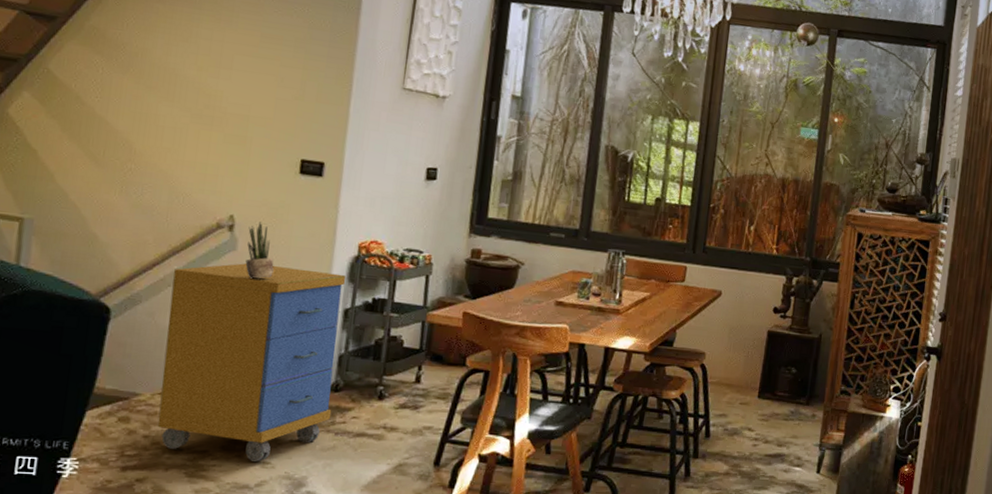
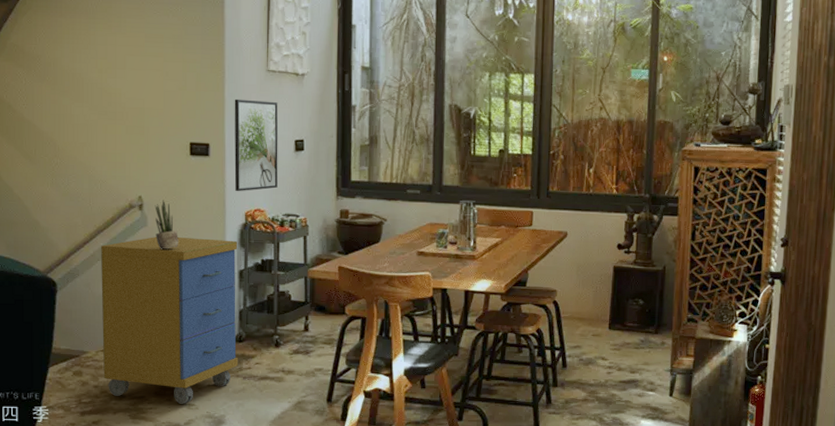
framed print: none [350,115,411,220] -> present [234,98,278,192]

